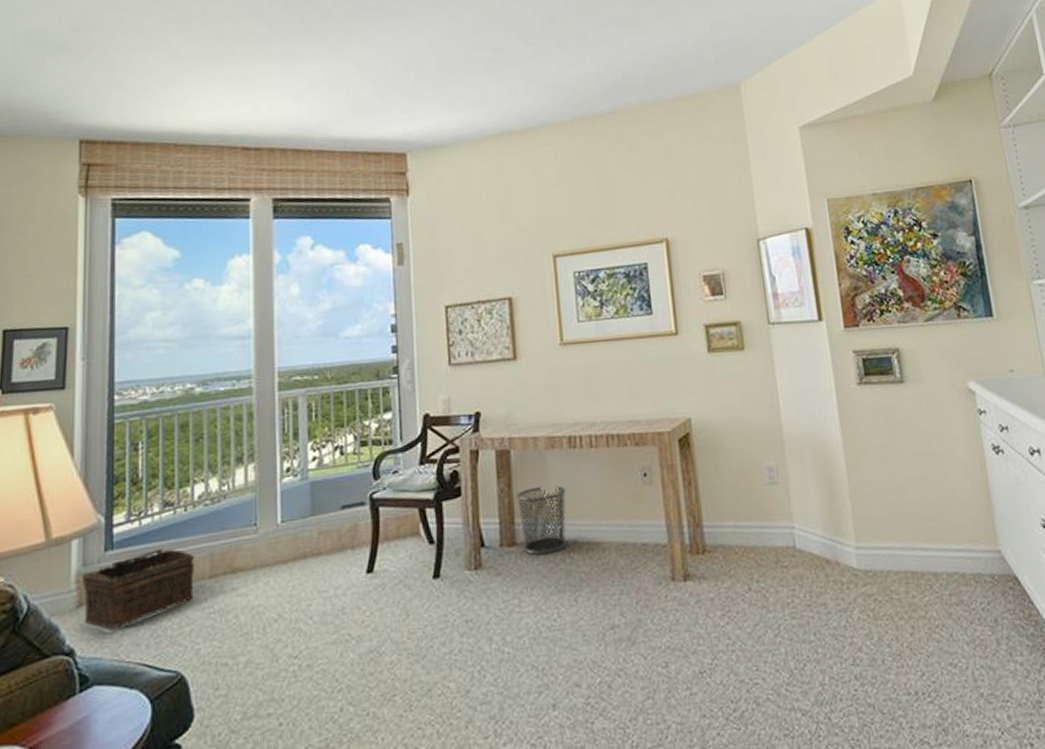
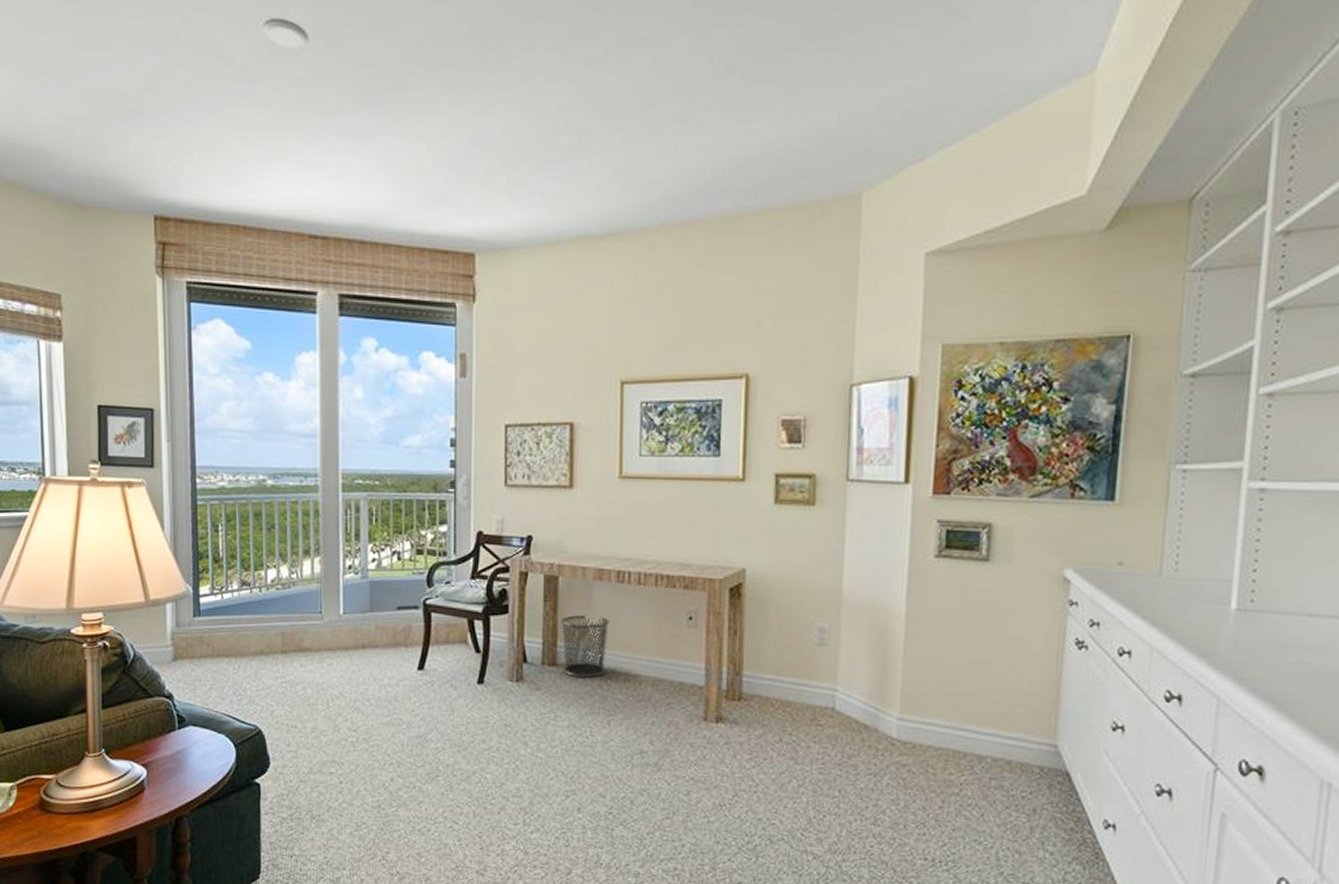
basket: present [82,548,195,629] -> none [176,621,269,683]

